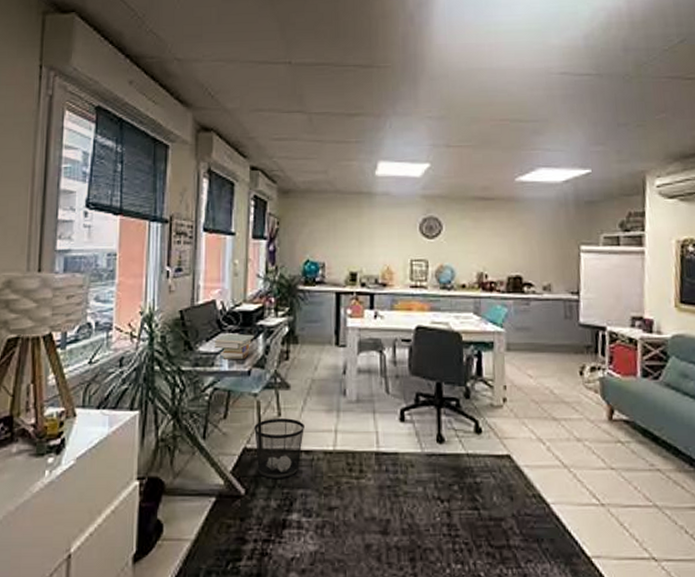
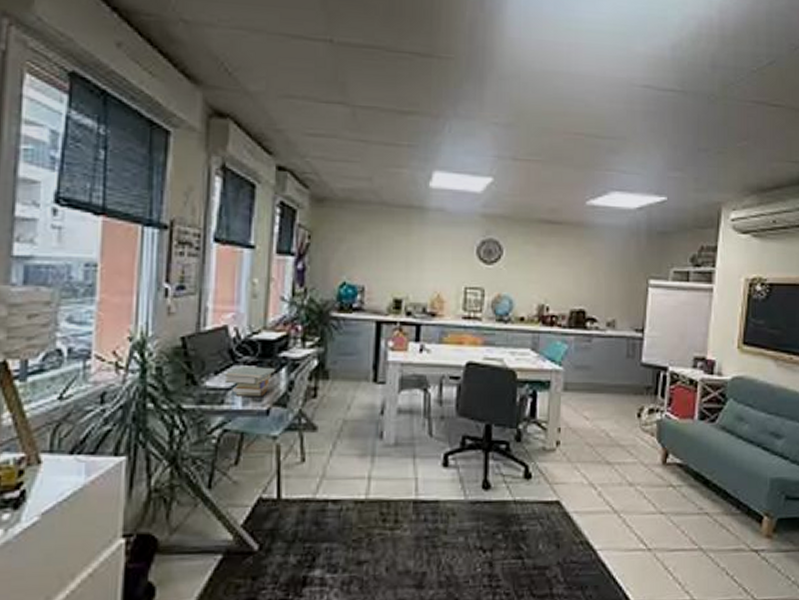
waste bin: present [254,418,306,480] -> none [272,464,334,533]

